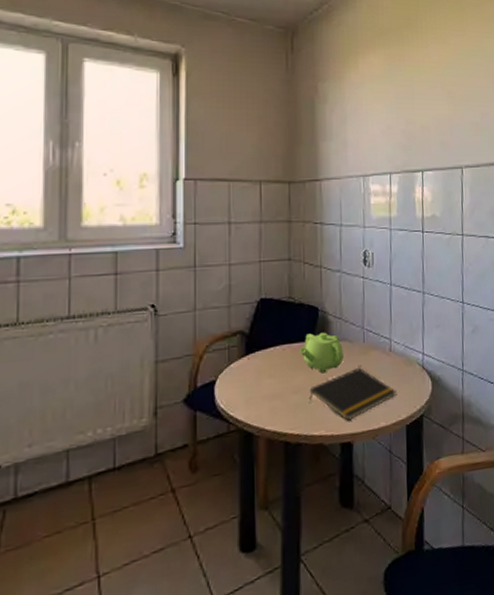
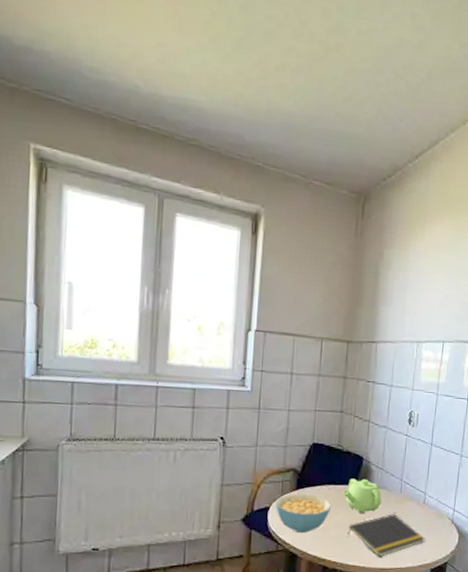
cereal bowl: none [222,358,288,407] -> present [275,493,332,534]

